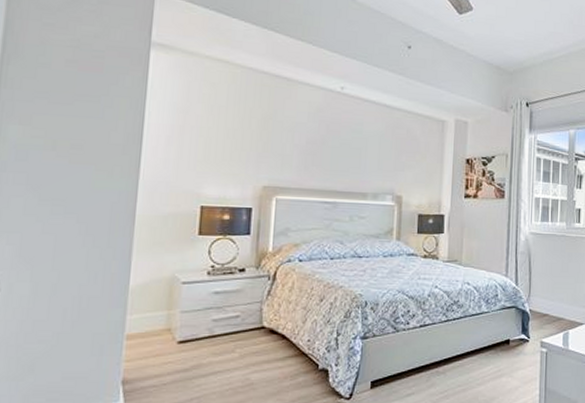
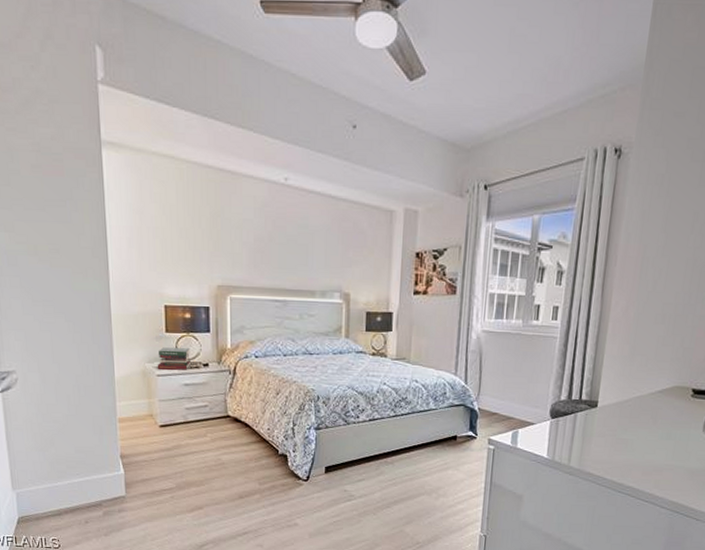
books: none [183,251,226,276] -> present [157,347,192,370]

